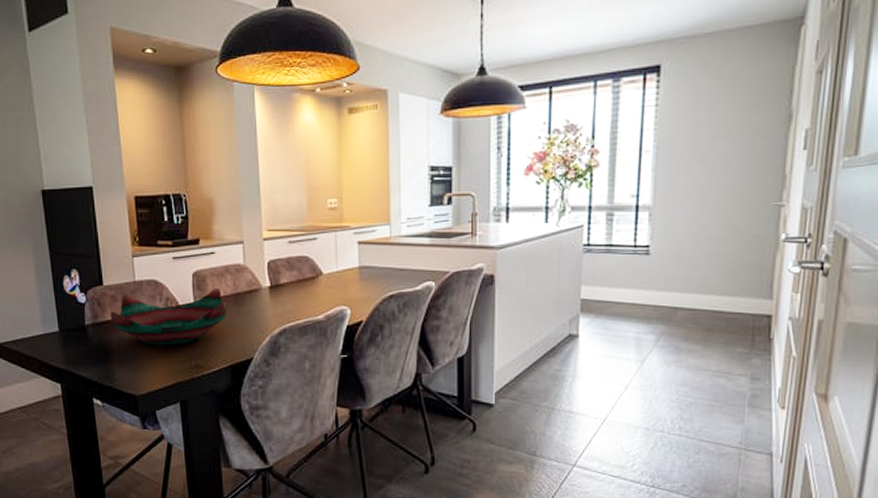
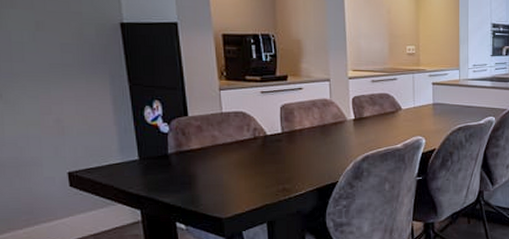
decorative bowl: present [110,287,226,346] -> none [195,119,313,172]

